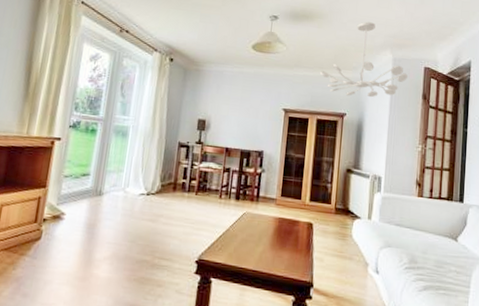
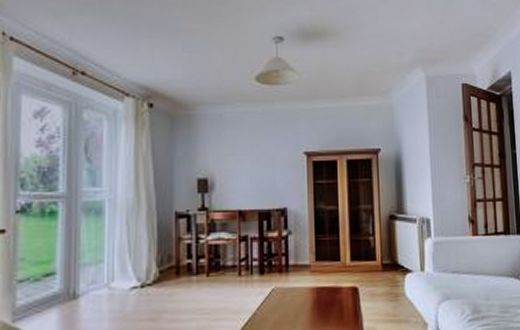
chandelier: present [320,21,408,98] -> none [344,35,445,128]

